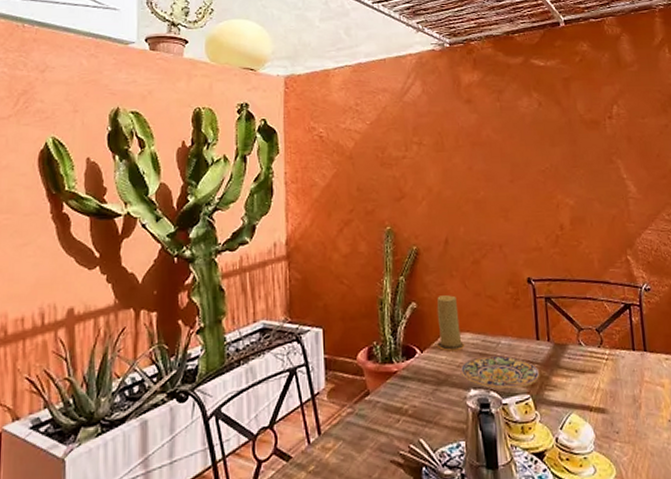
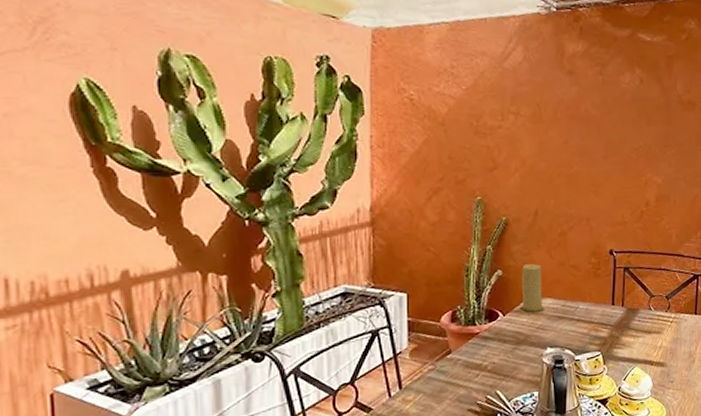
plate: present [460,355,540,389] -> none [539,318,612,347]

